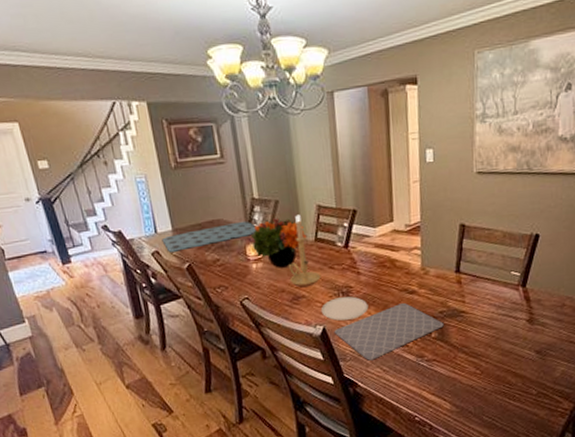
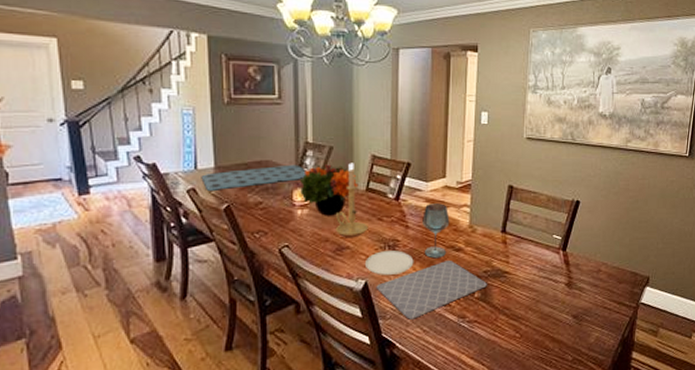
wine glass: none [373,248,401,302] -> present [422,203,450,259]

